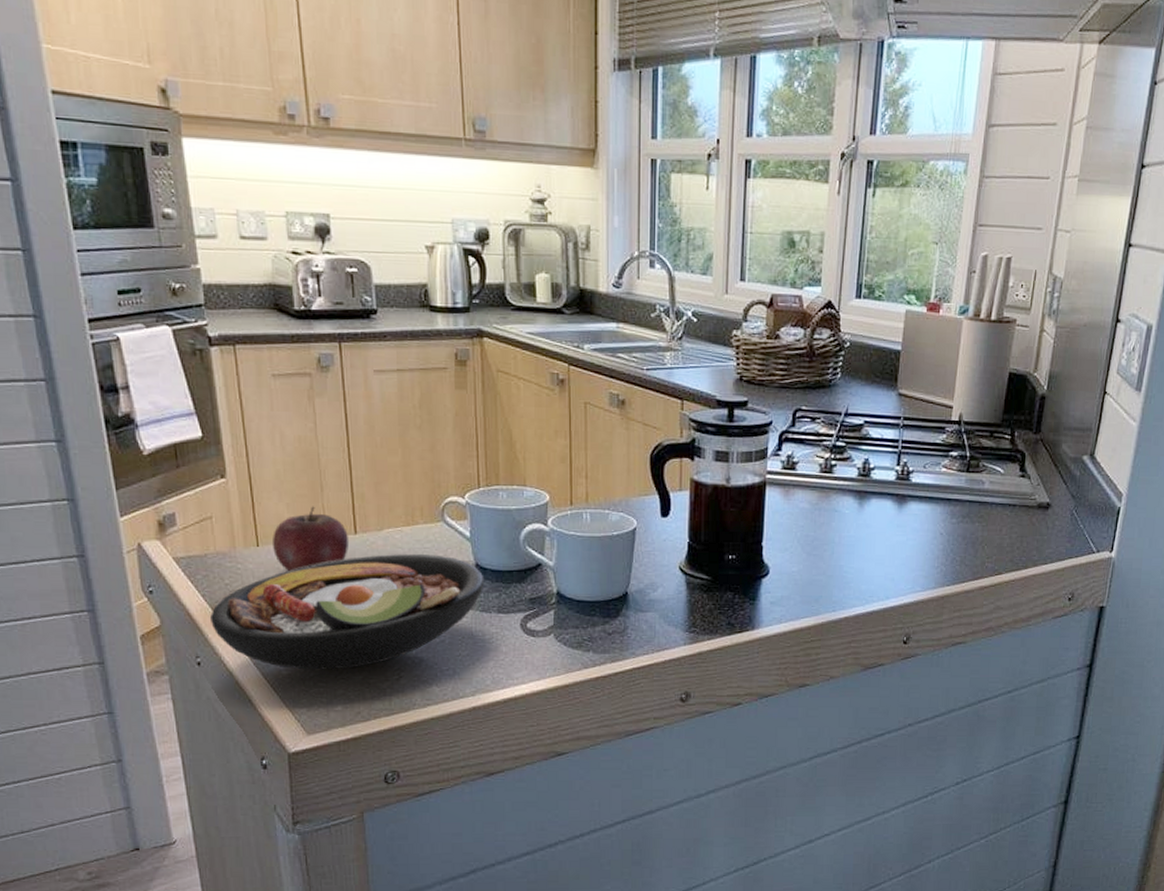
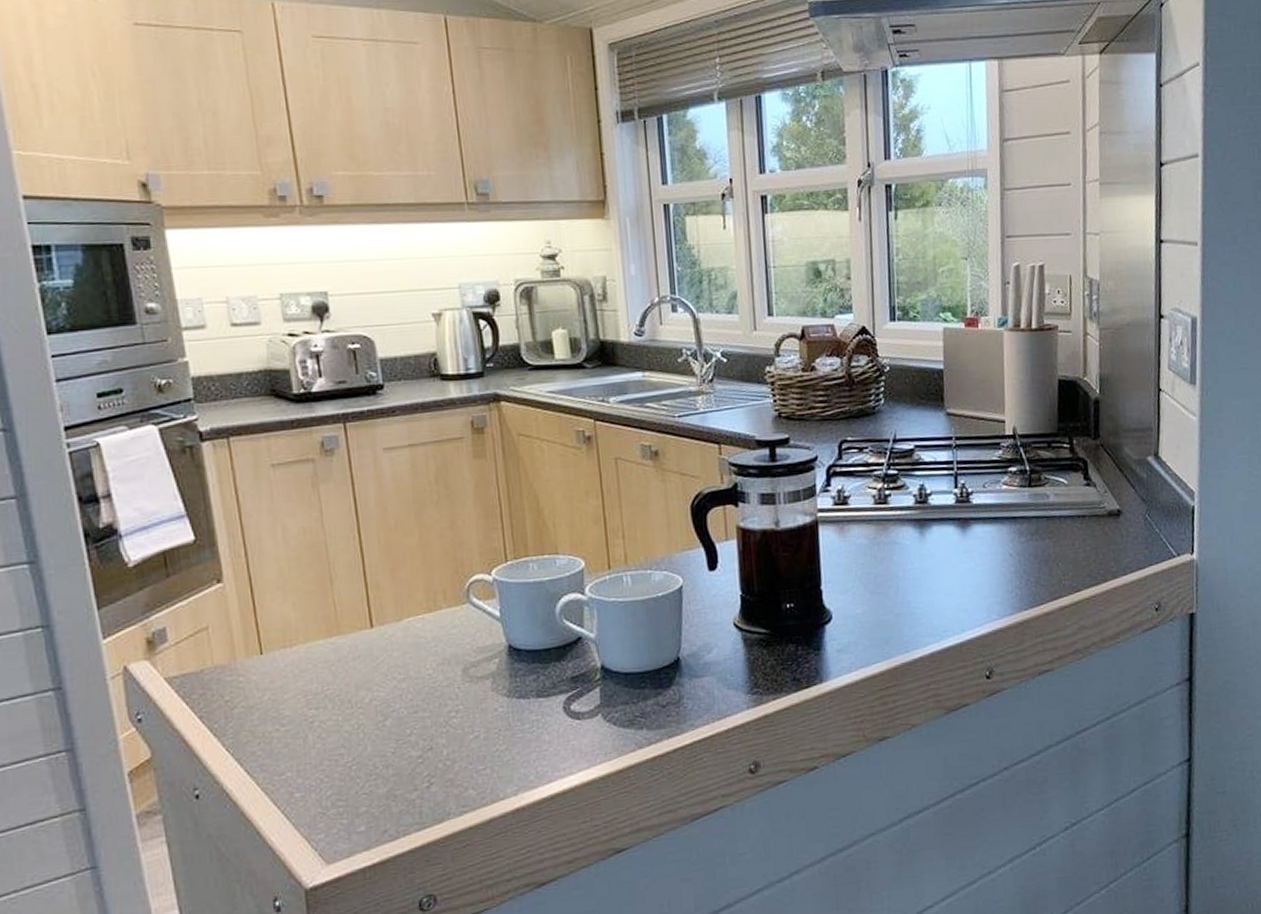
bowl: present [209,554,485,670] -> none [208,640,520,790]
apple: present [273,506,350,572] -> none [278,602,366,679]

